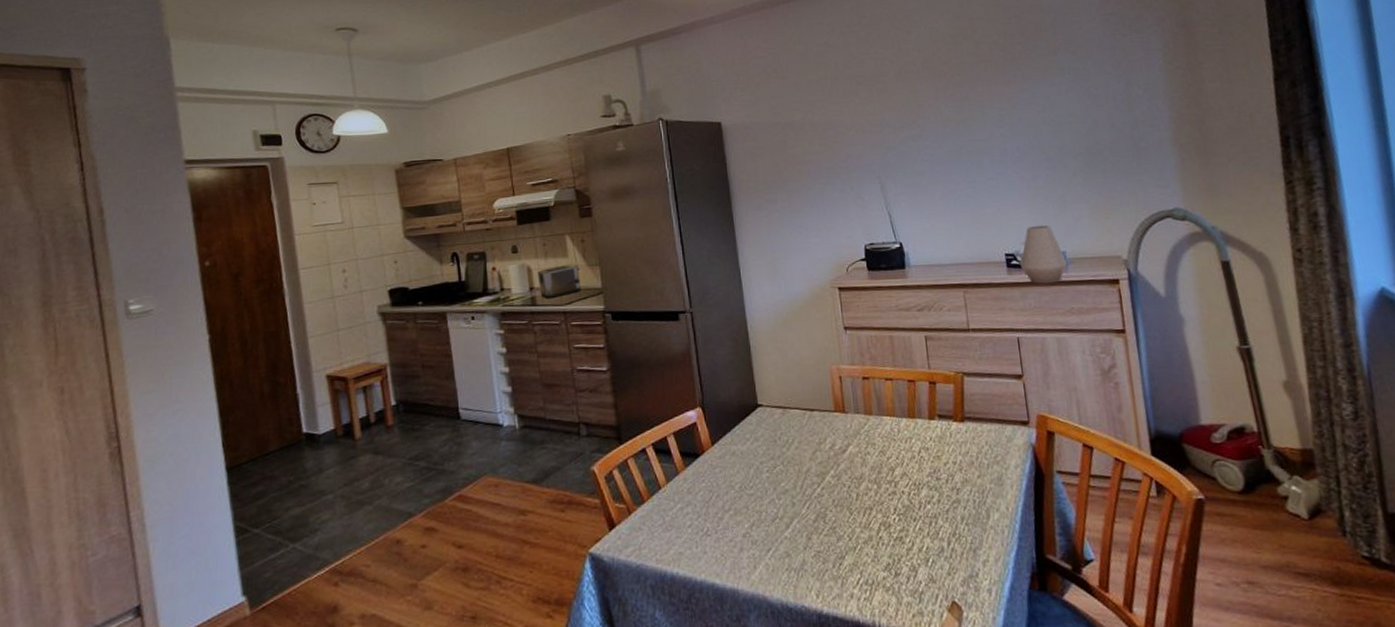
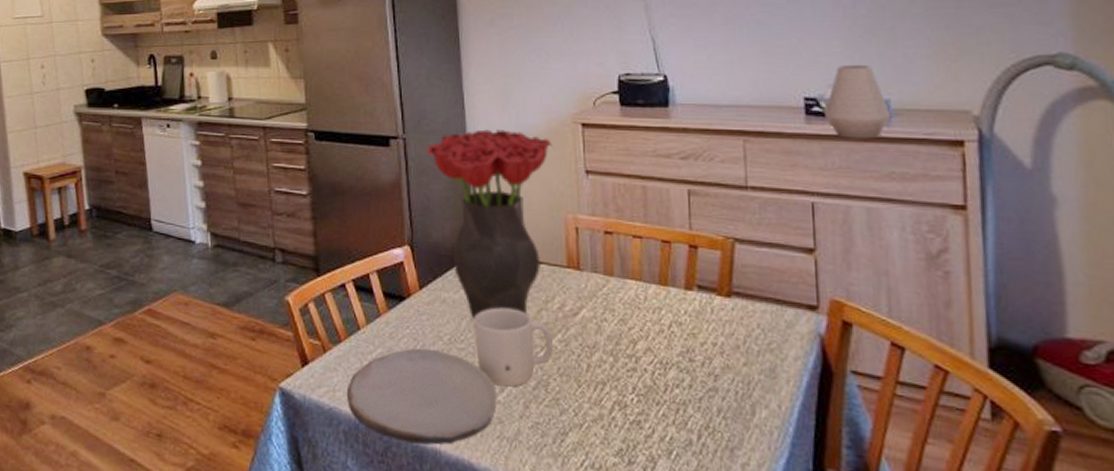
toaster: present [537,264,581,299] -> none [237,75,283,112]
plate: none [651,498,784,587] -> present [346,348,497,445]
bouquet: none [711,298,816,466] -> present [427,129,553,319]
mug: none [759,453,828,523] -> present [473,307,553,387]

